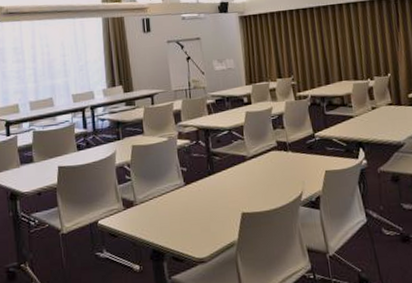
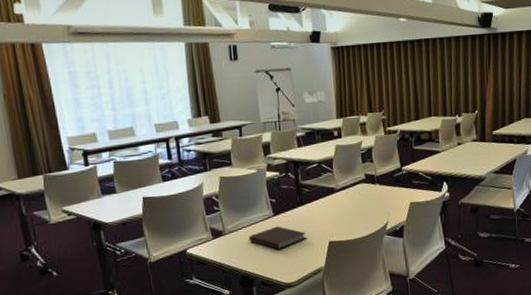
notebook: none [159,196,219,221] -> present [248,226,307,249]

